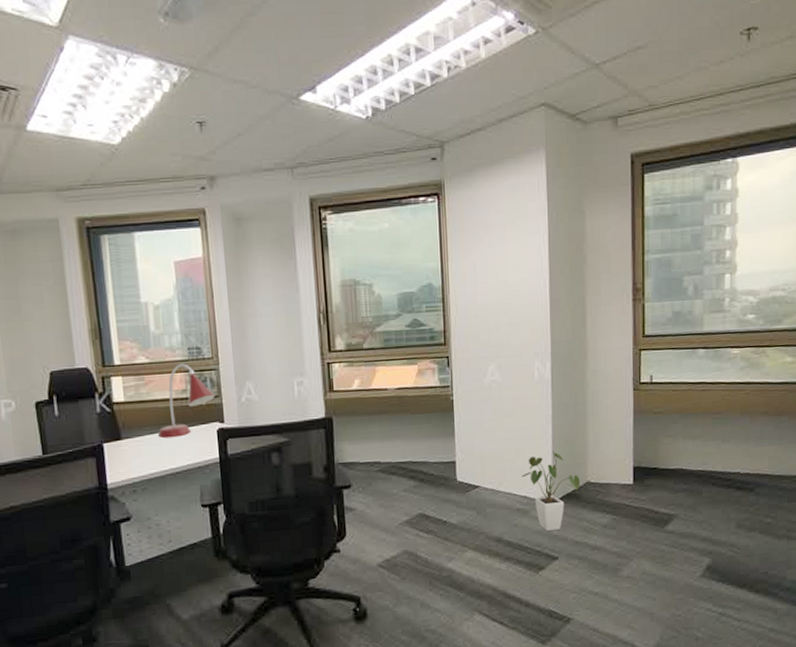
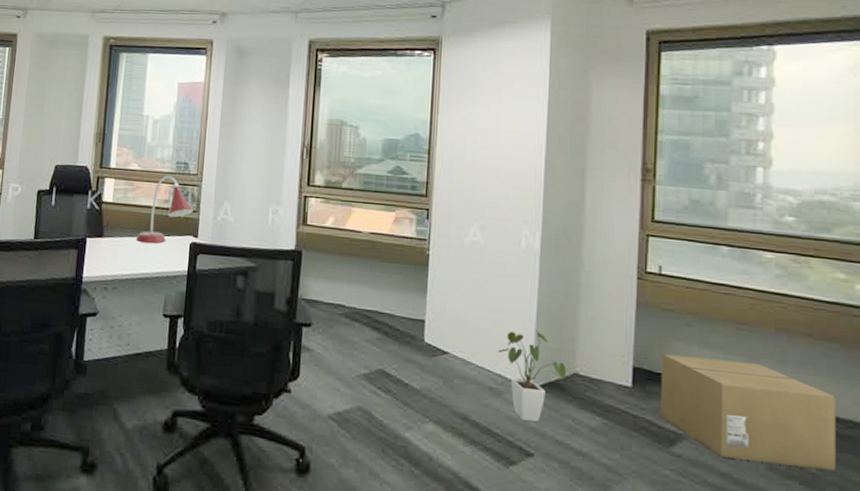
box: none [655,444,785,526] -> present [660,354,836,471]

